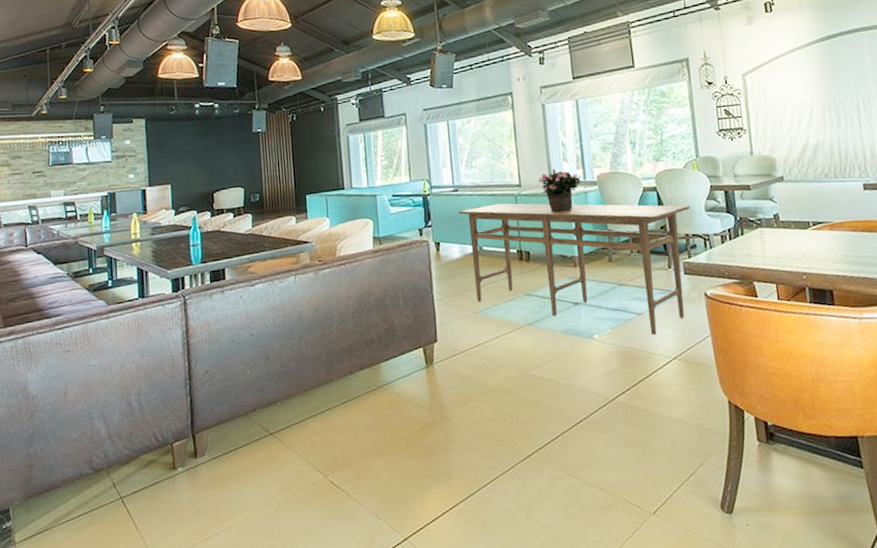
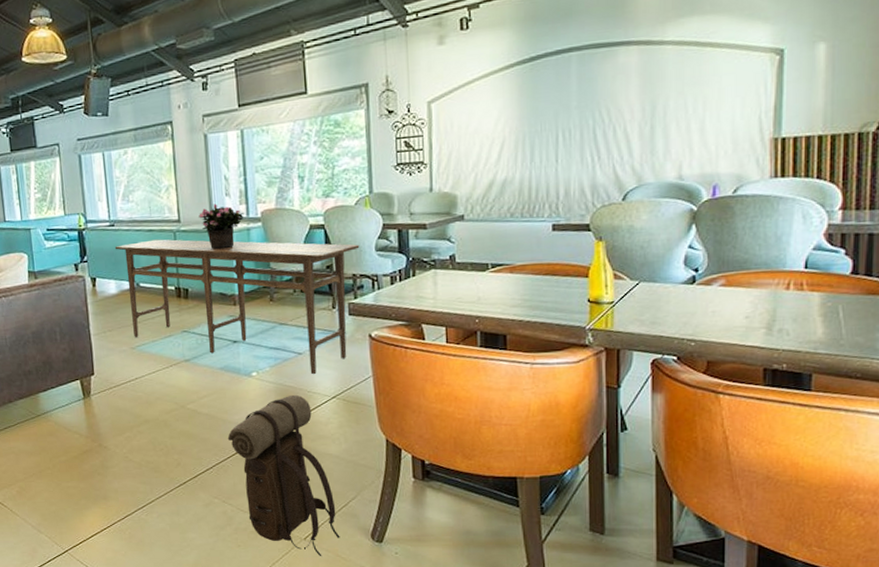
backpack: none [572,356,690,532] -> present [227,394,340,556]

